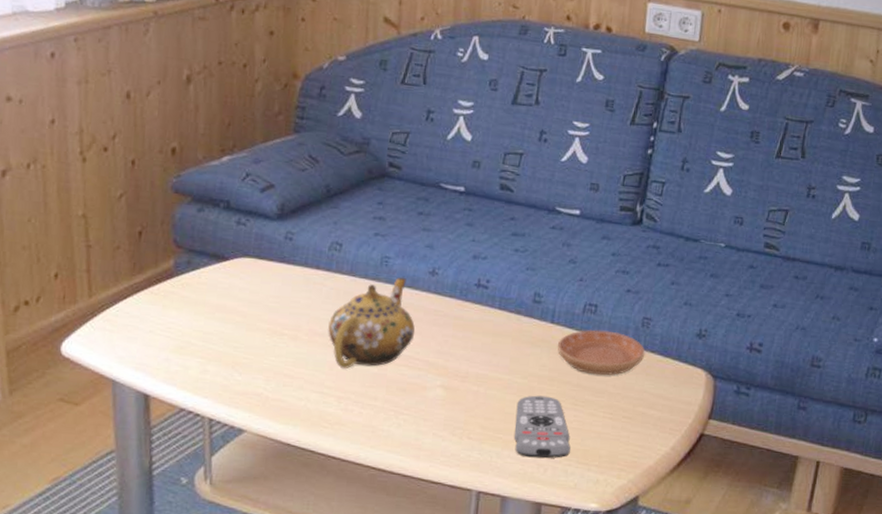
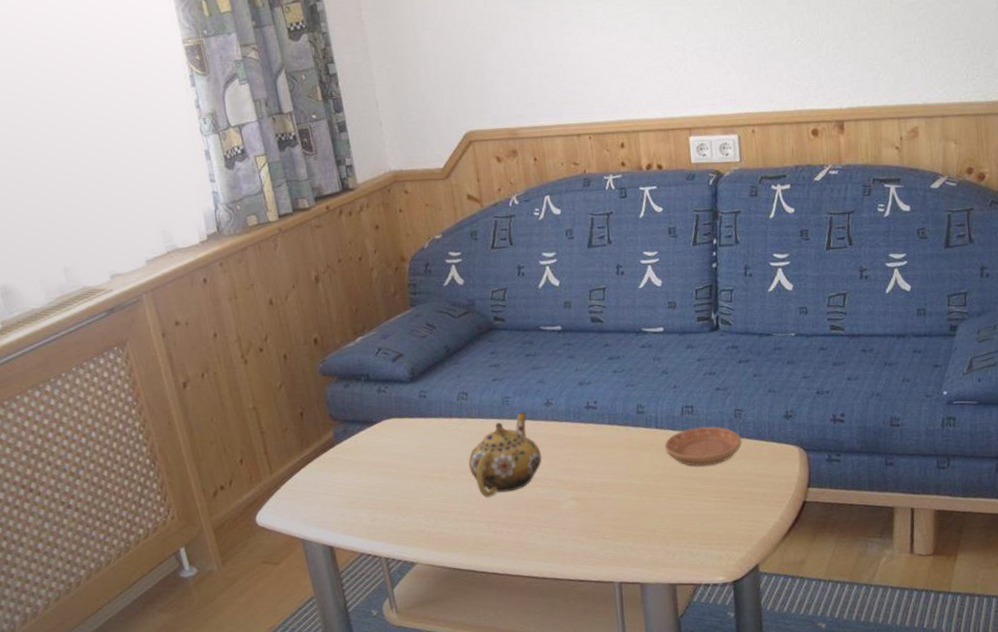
remote control: present [514,395,571,459] -> none [639,491,692,547]

